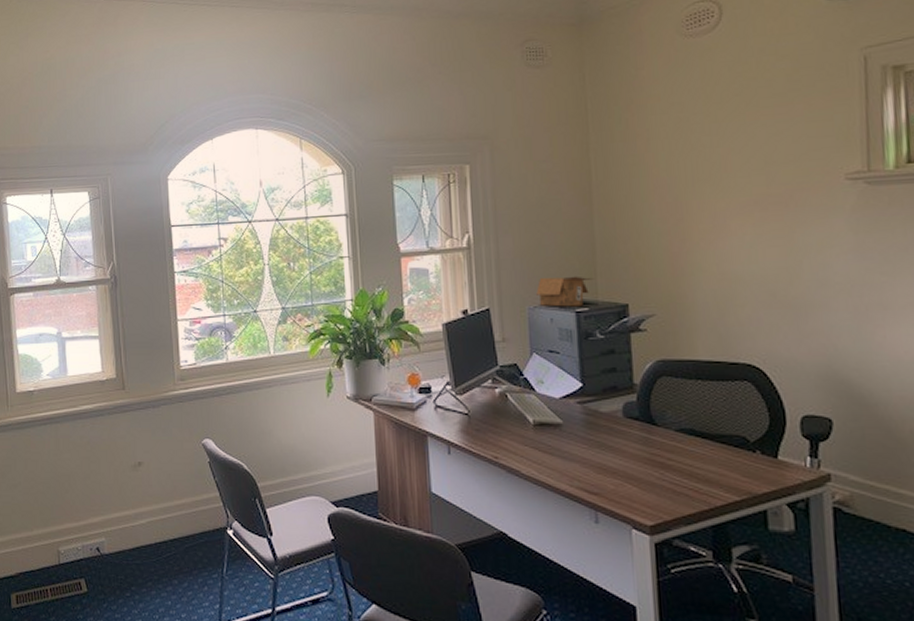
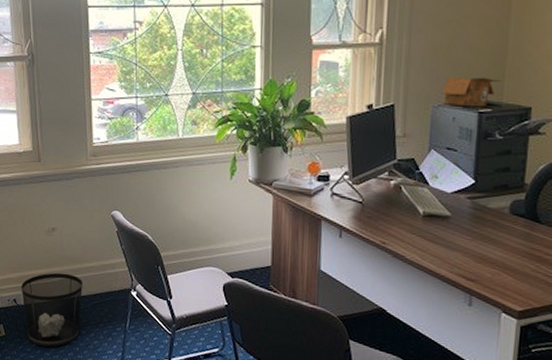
waste bin: none [105,513,173,604] -> present [21,272,82,348]

